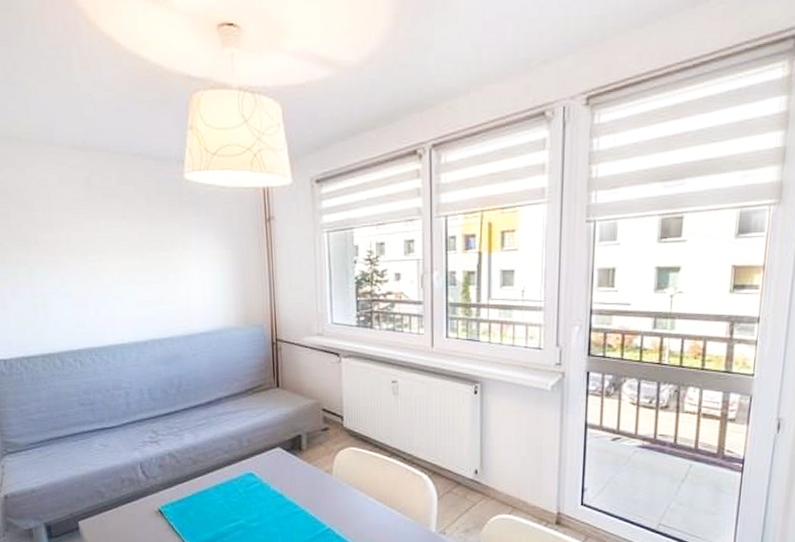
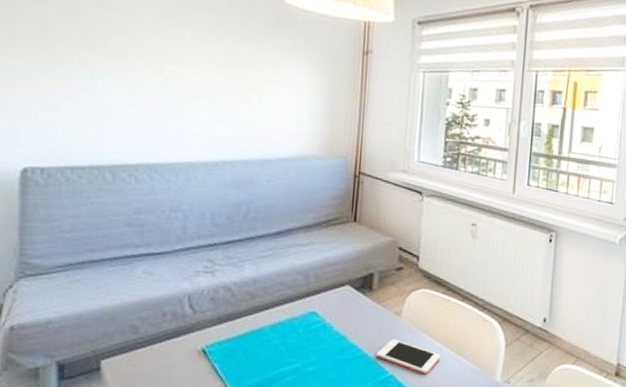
cell phone: none [312,495,374,528] -> present [376,339,441,375]

